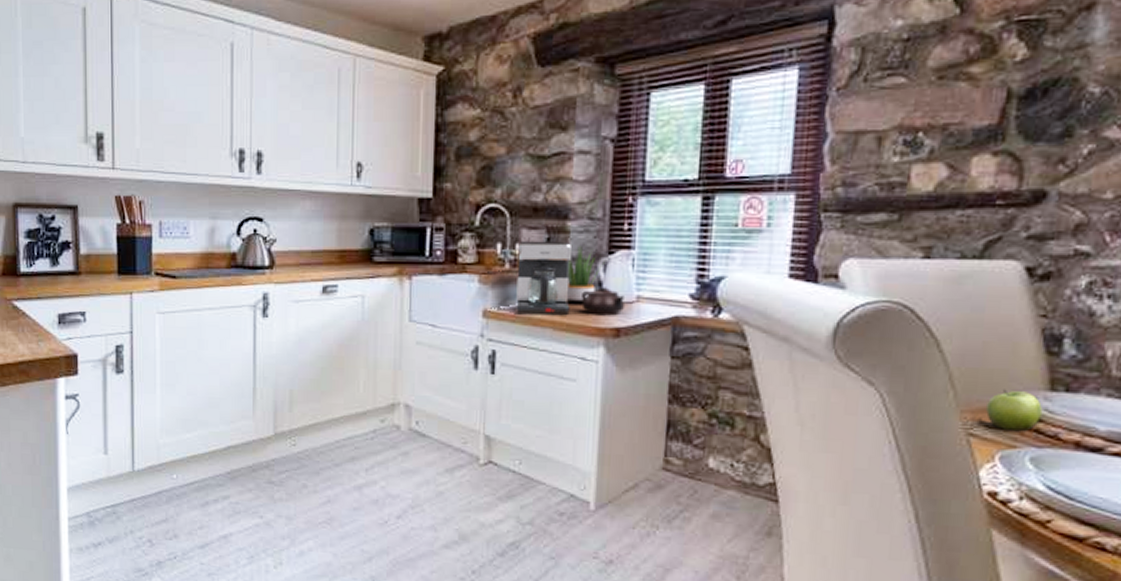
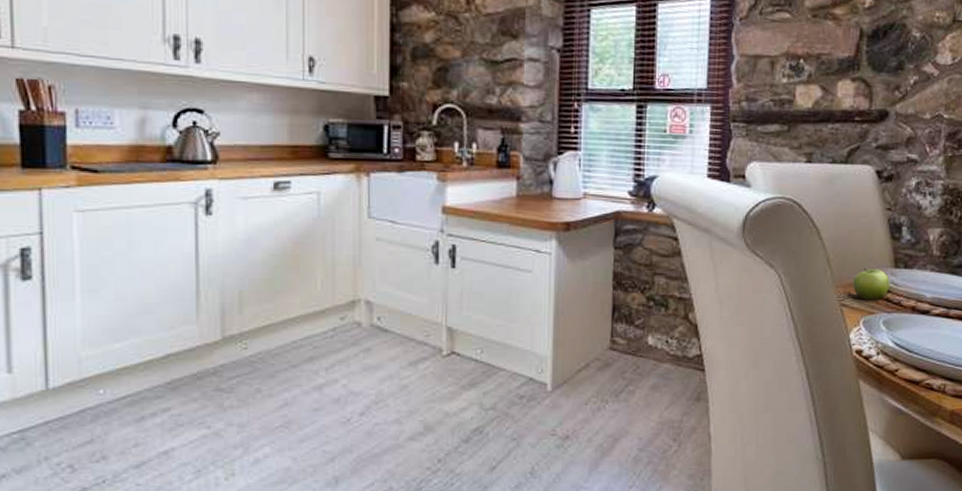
coffee maker: present [516,240,573,315] -> none [474,140,526,211]
potted plant: present [567,246,607,304] -> none [521,147,556,200]
teapot: present [581,287,626,316] -> none [535,184,574,211]

